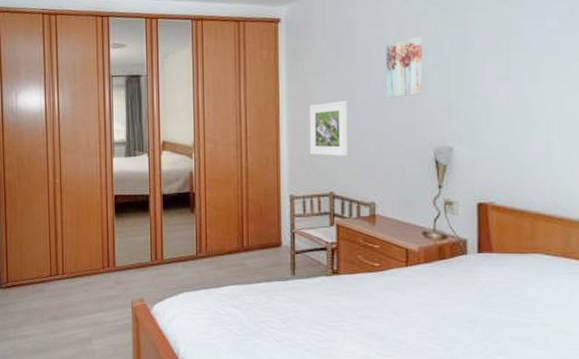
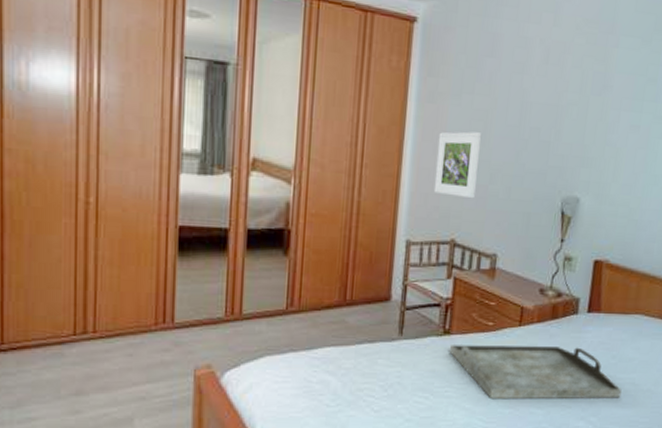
serving tray: none [339,284,530,338] -> present [449,345,622,400]
wall art: present [385,36,423,98] -> none [522,67,567,137]

